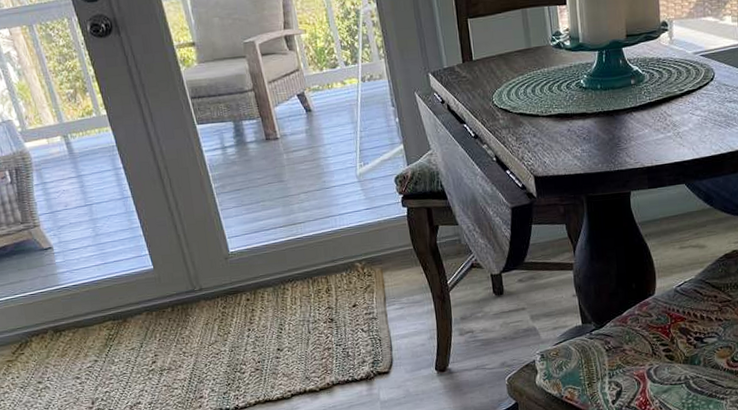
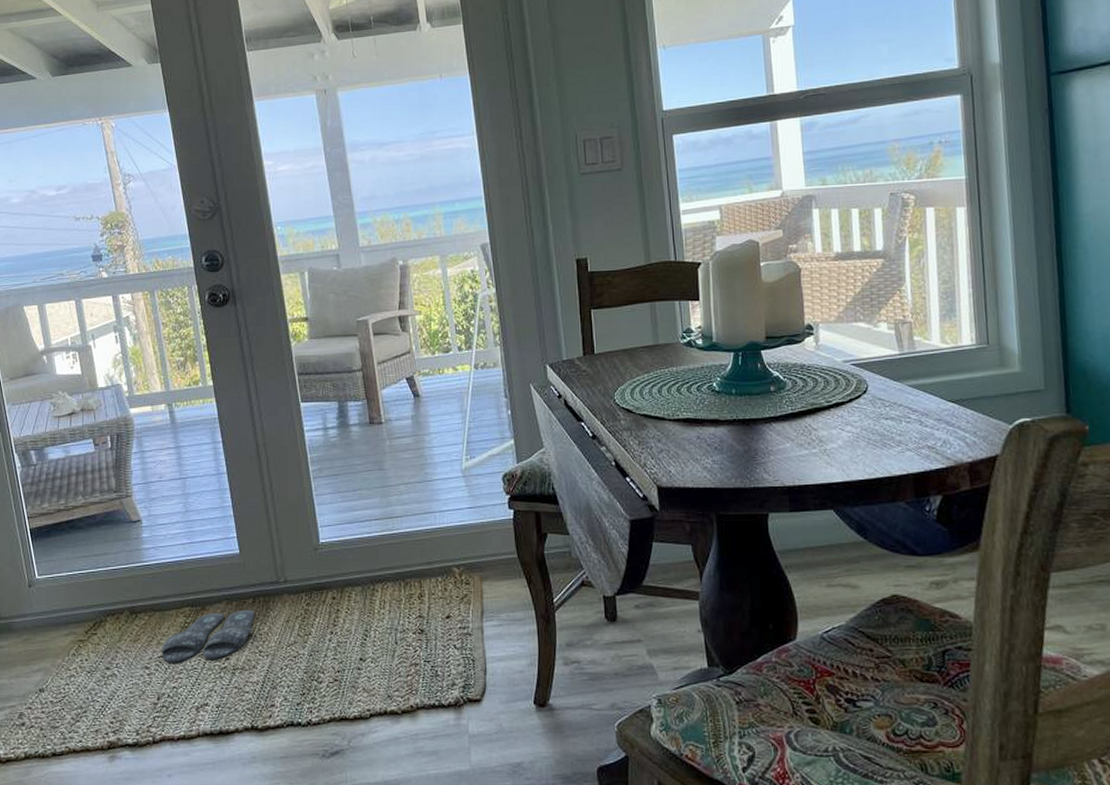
slippers: none [89,317,175,372] -> present [161,609,255,663]

